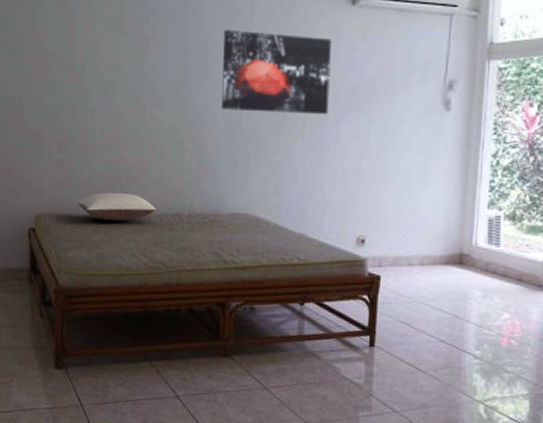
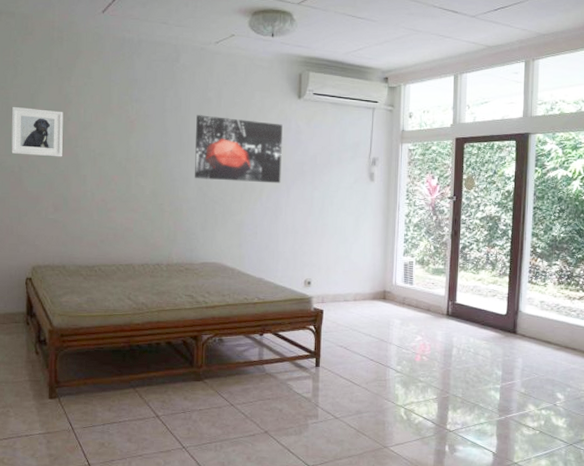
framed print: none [11,25,68,86] -> present [11,106,63,157]
pillow: present [78,192,156,222] -> none [70,246,139,271]

